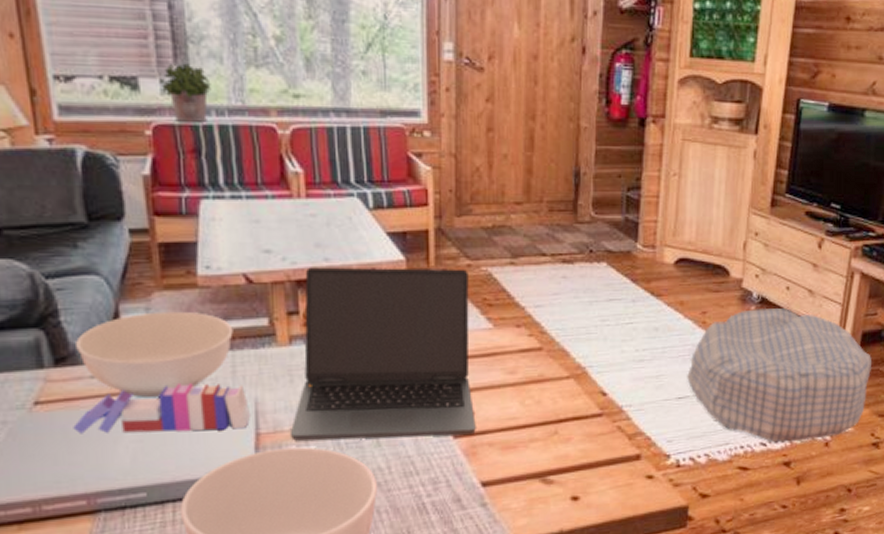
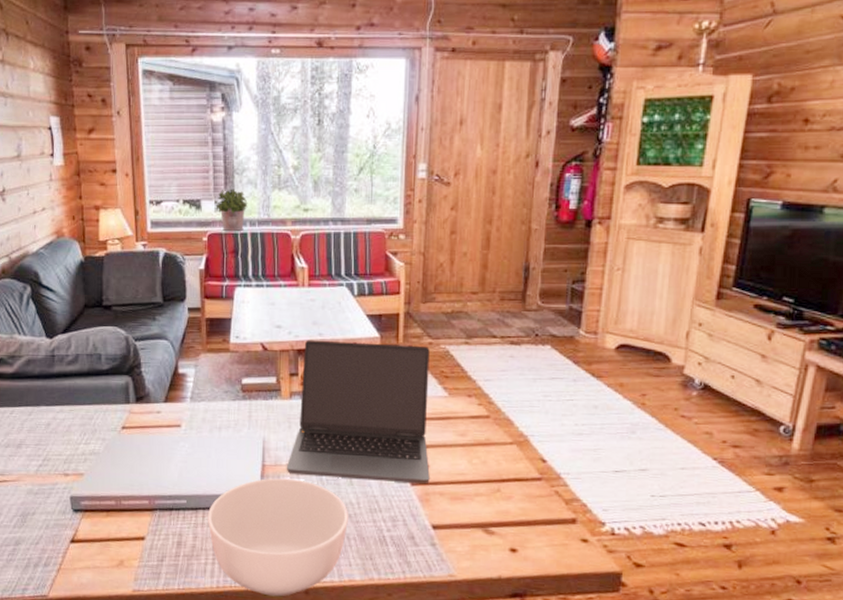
books: present [73,382,251,435] -> none [144,421,260,460]
bowl: present [76,311,233,397] -> none [150,368,252,430]
dog bed: present [687,308,872,442] -> none [624,395,828,526]

